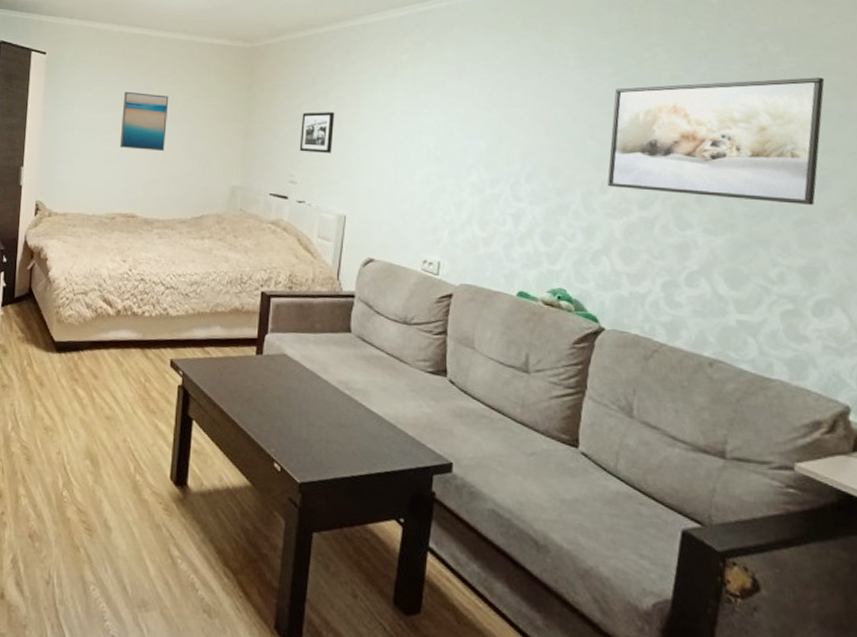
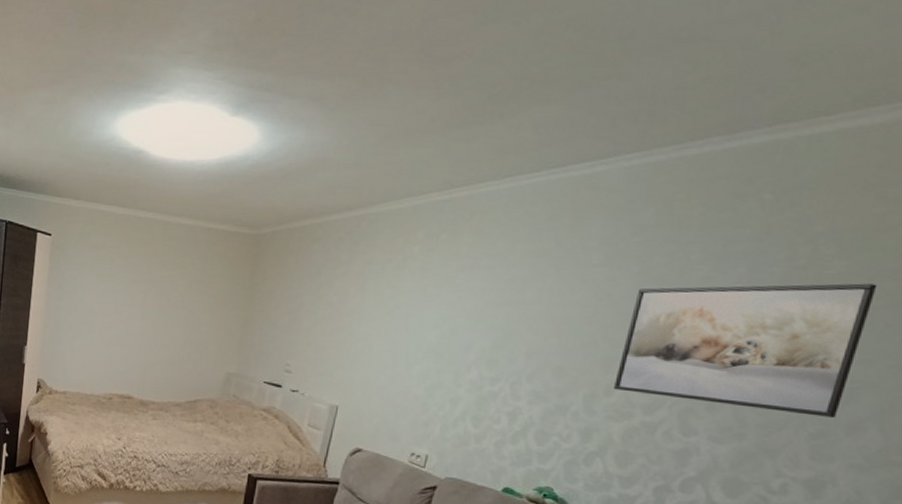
wall art: present [119,91,169,152] -> none [119,275,171,337]
picture frame: present [299,112,335,153] -> none [297,302,337,344]

